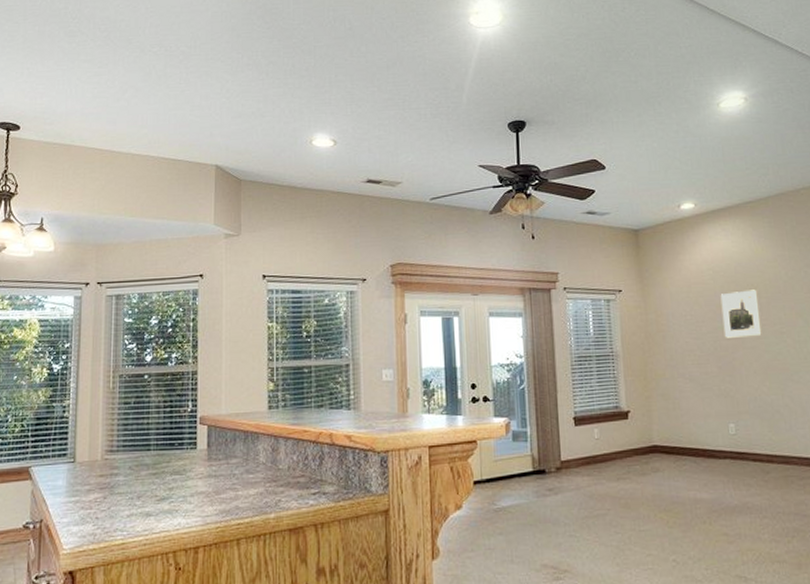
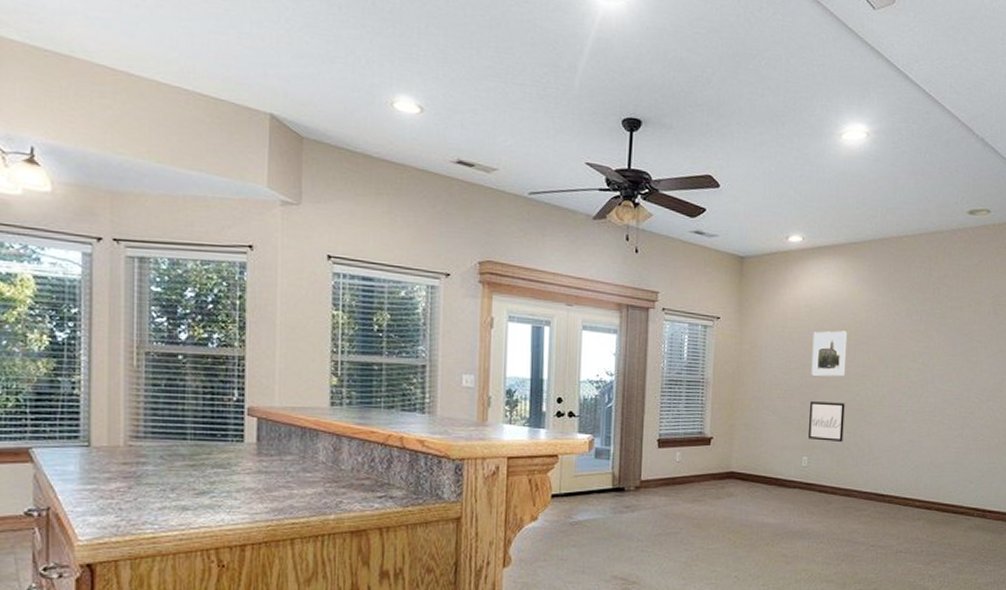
wall art: none [728,363,771,406] -> present [808,401,845,442]

